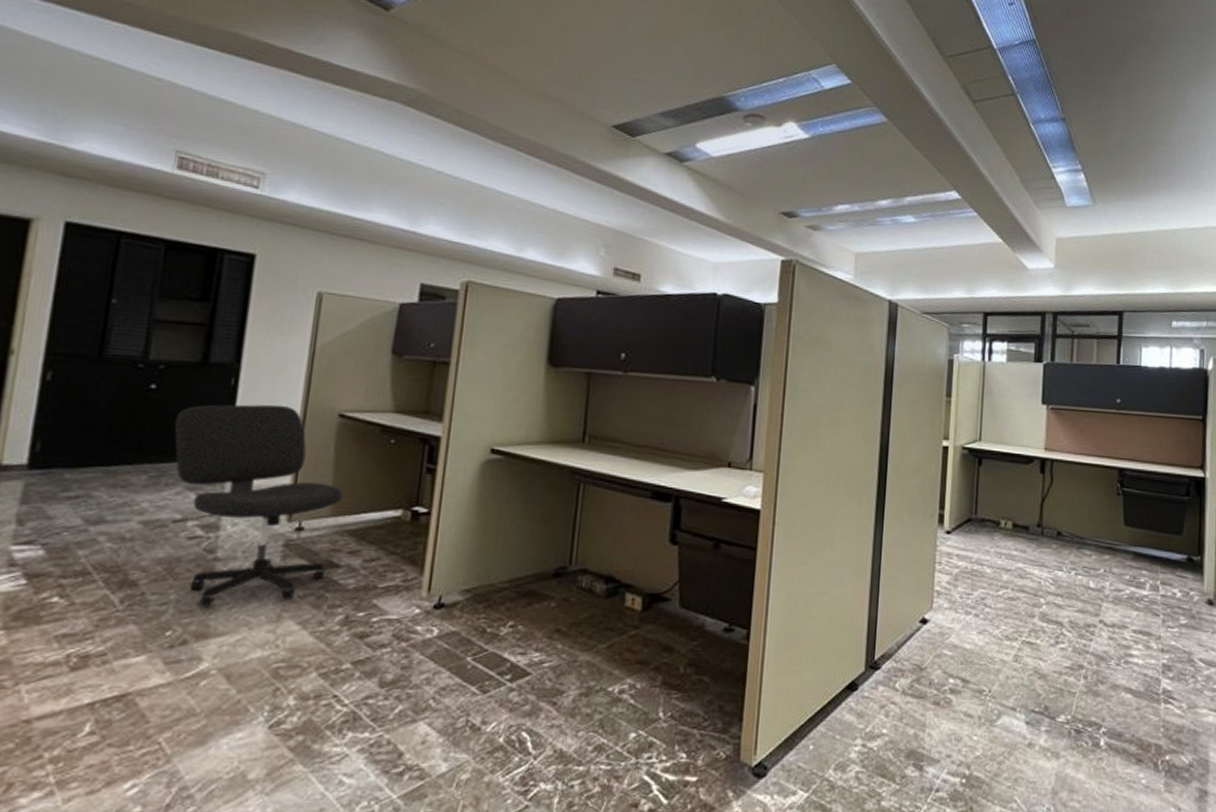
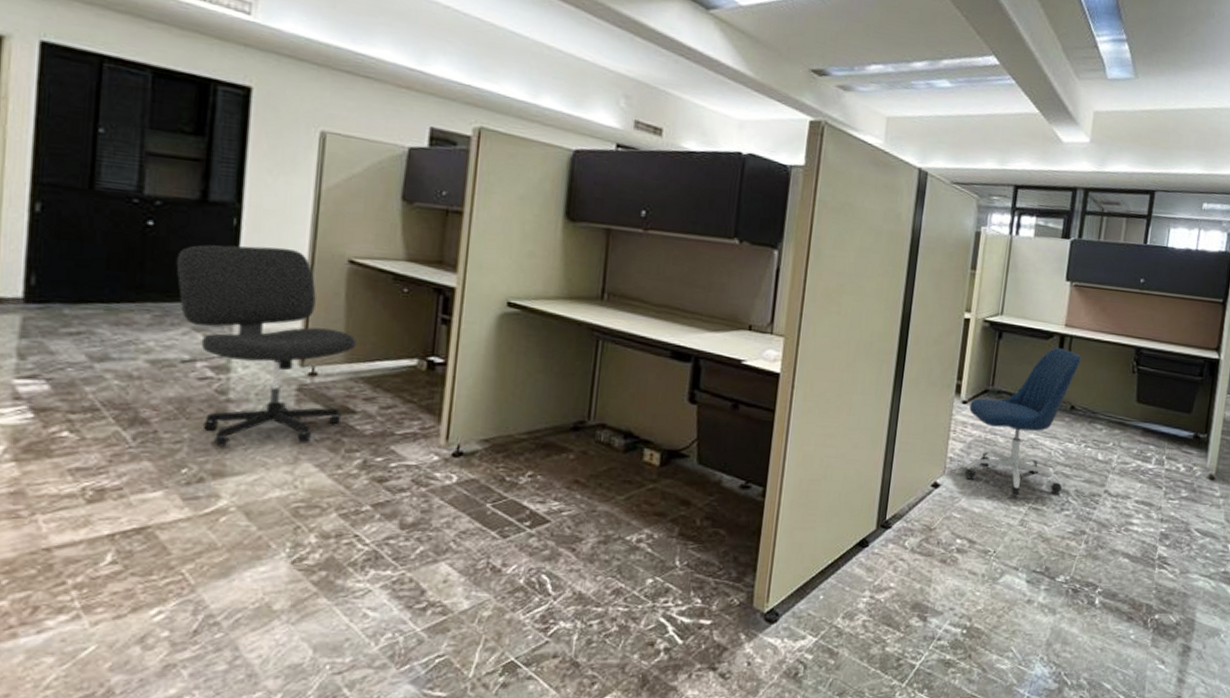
office chair: none [953,472,1064,631] -> present [965,347,1081,498]

